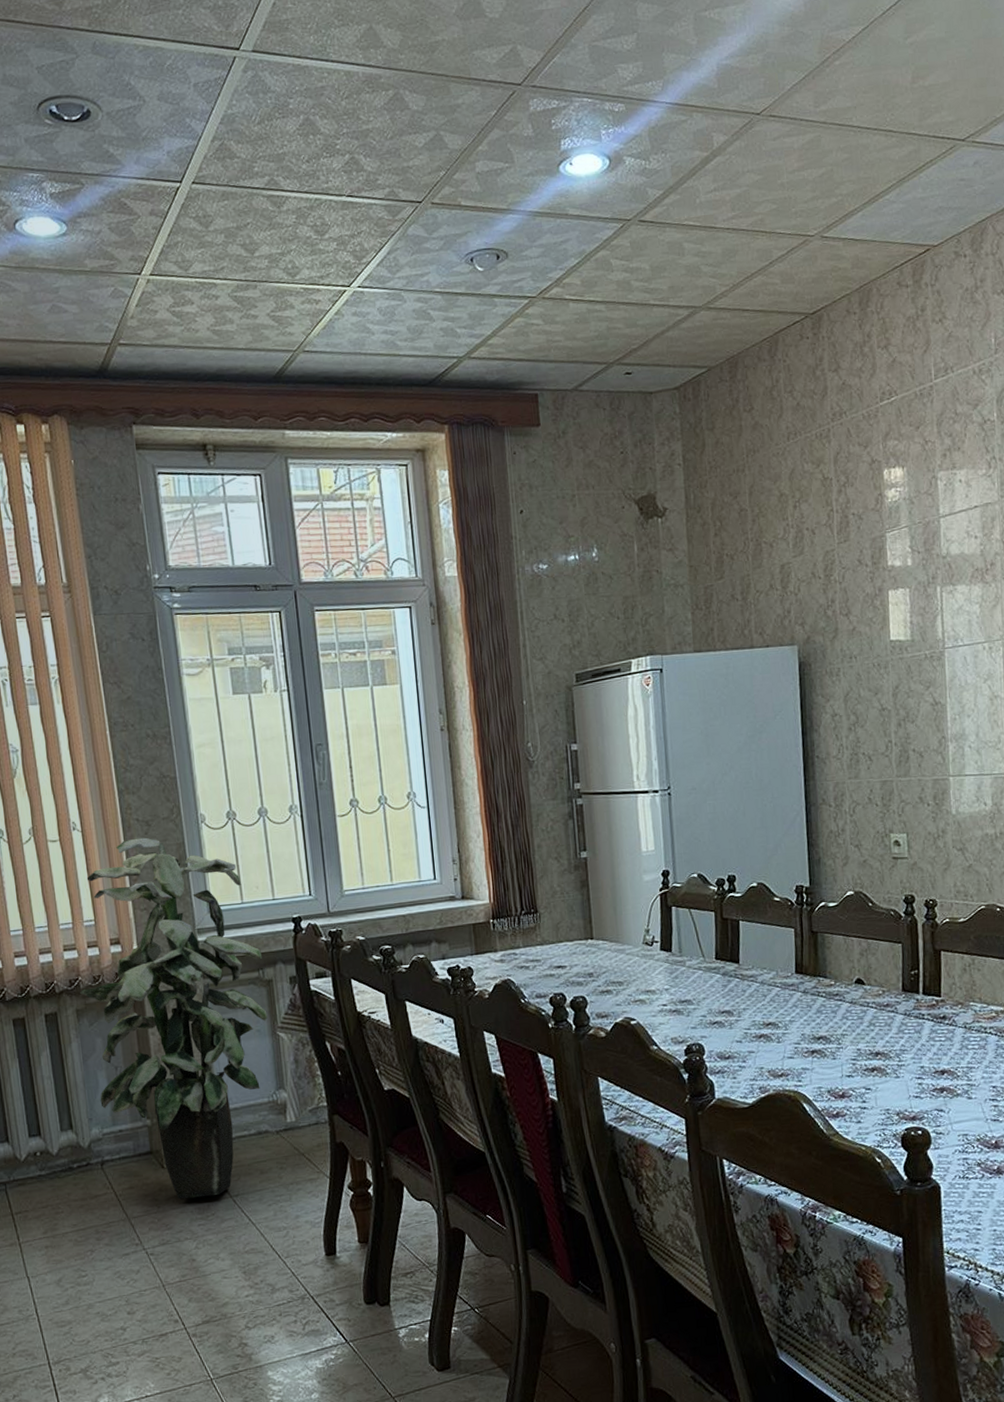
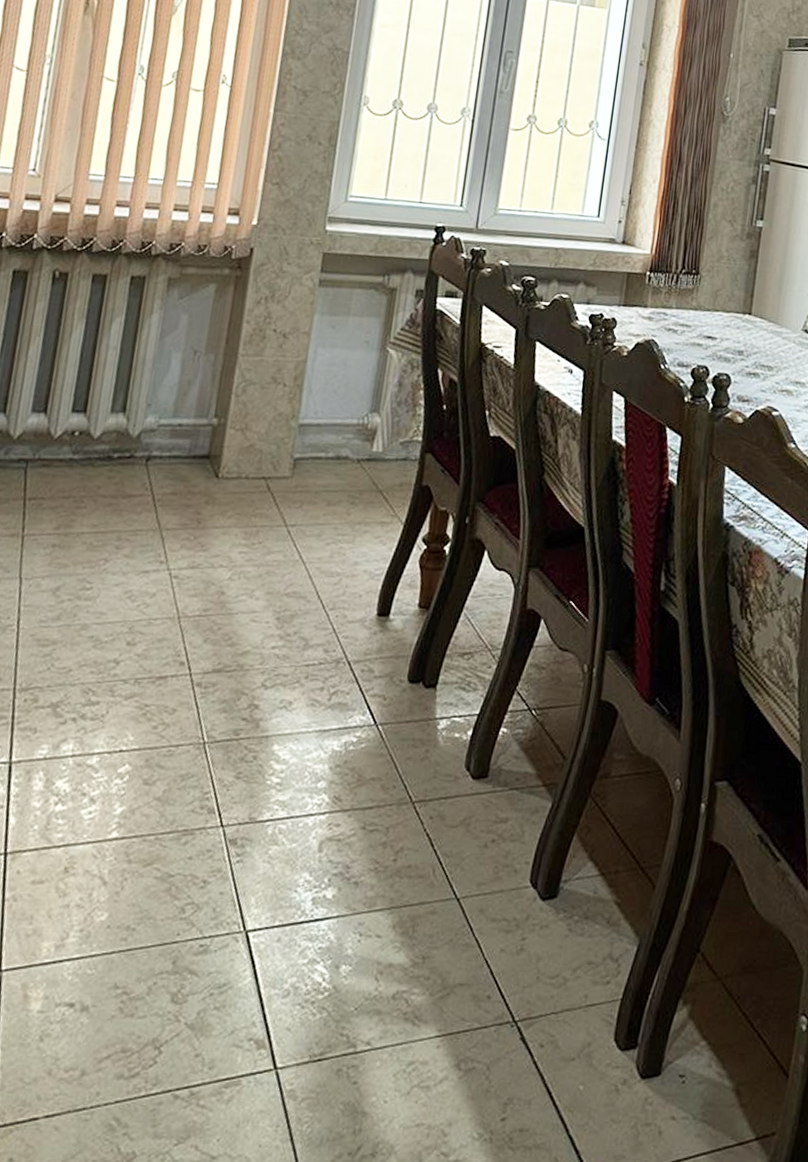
indoor plant: present [79,837,268,1200] -> none [166,106,393,521]

